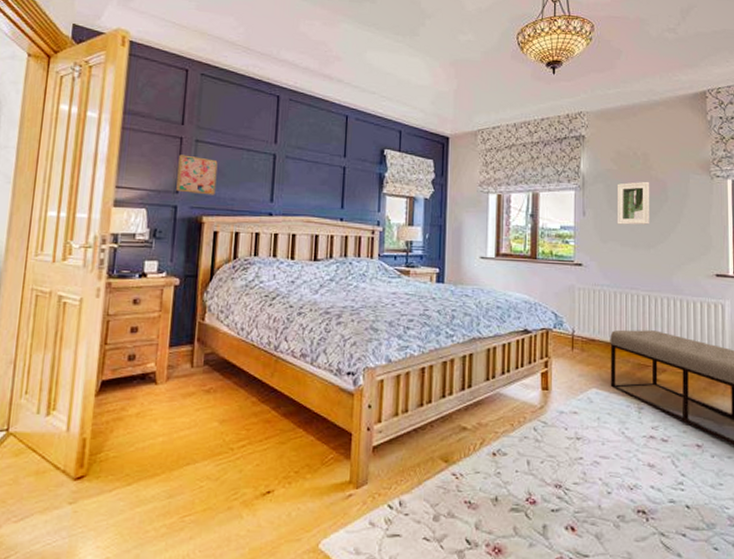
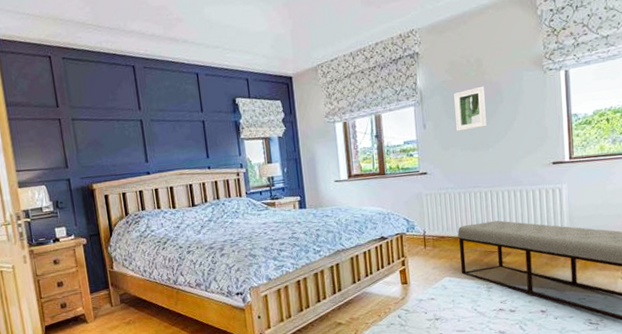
wall art: present [176,154,218,195] -> none [61,133,99,167]

